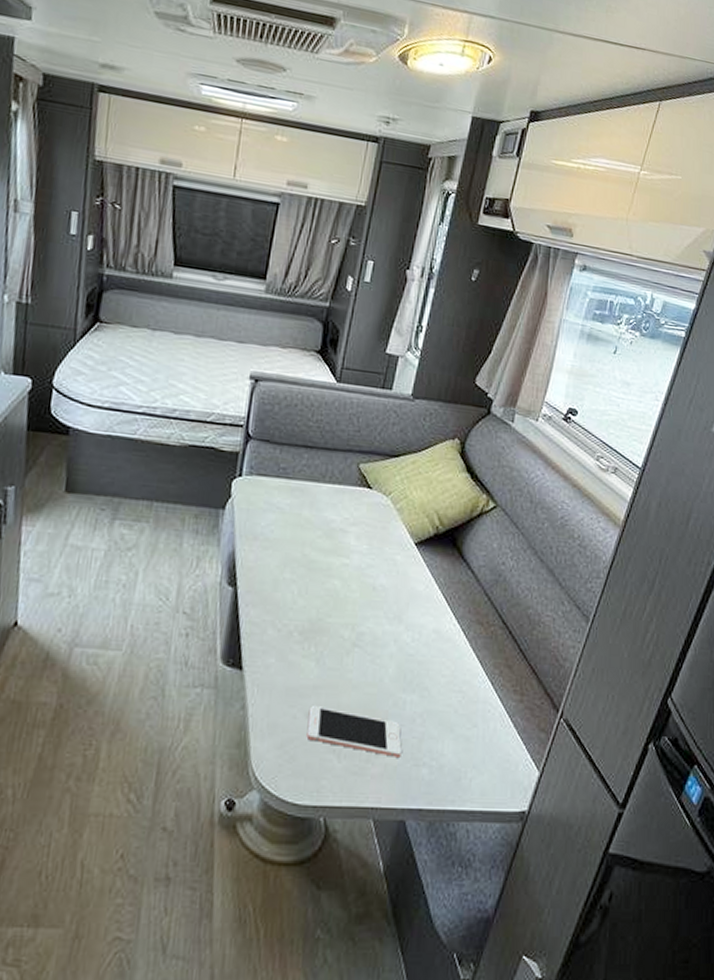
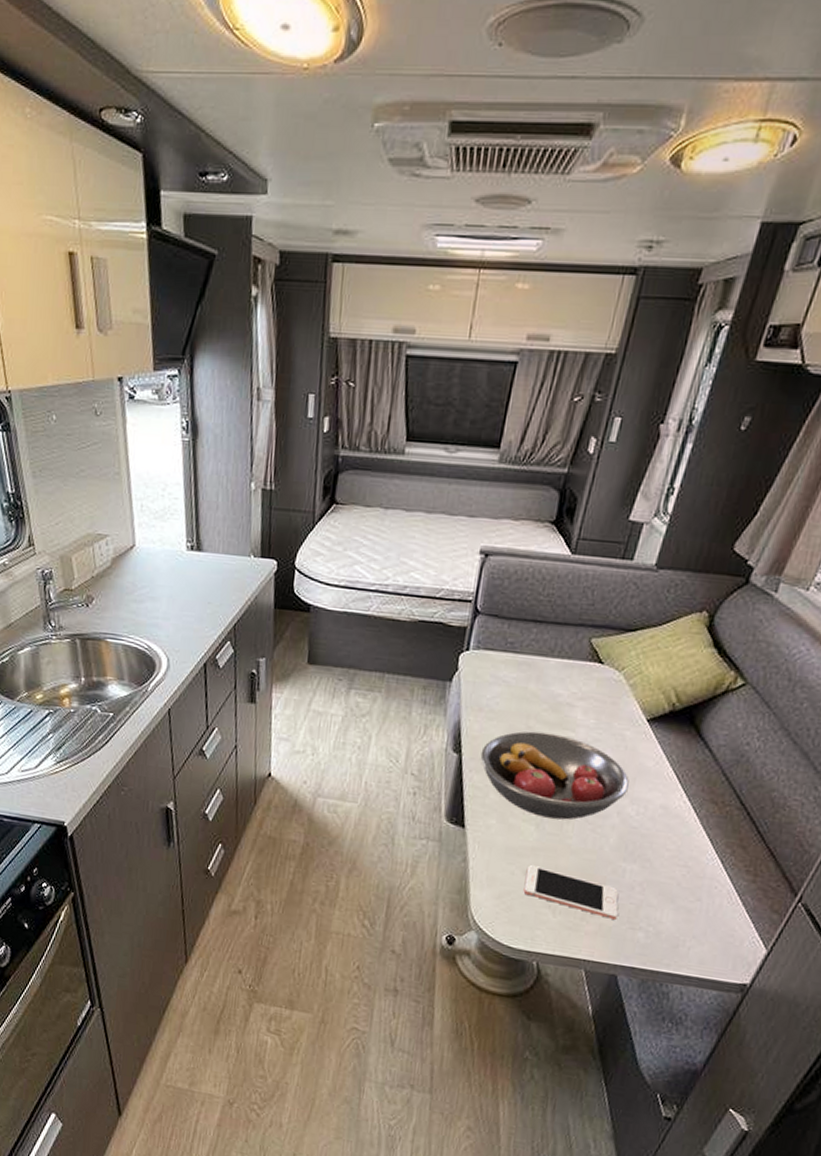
fruit bowl: none [256,559,403,652] -> present [480,731,629,820]

